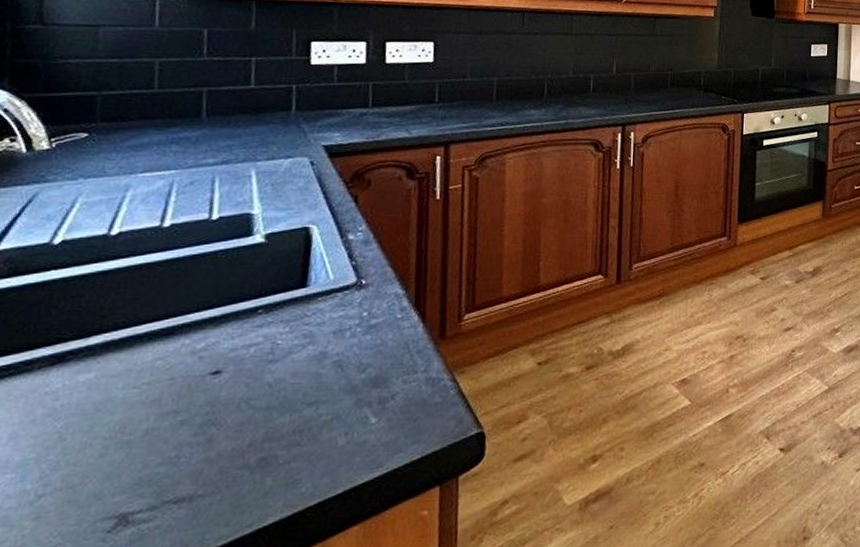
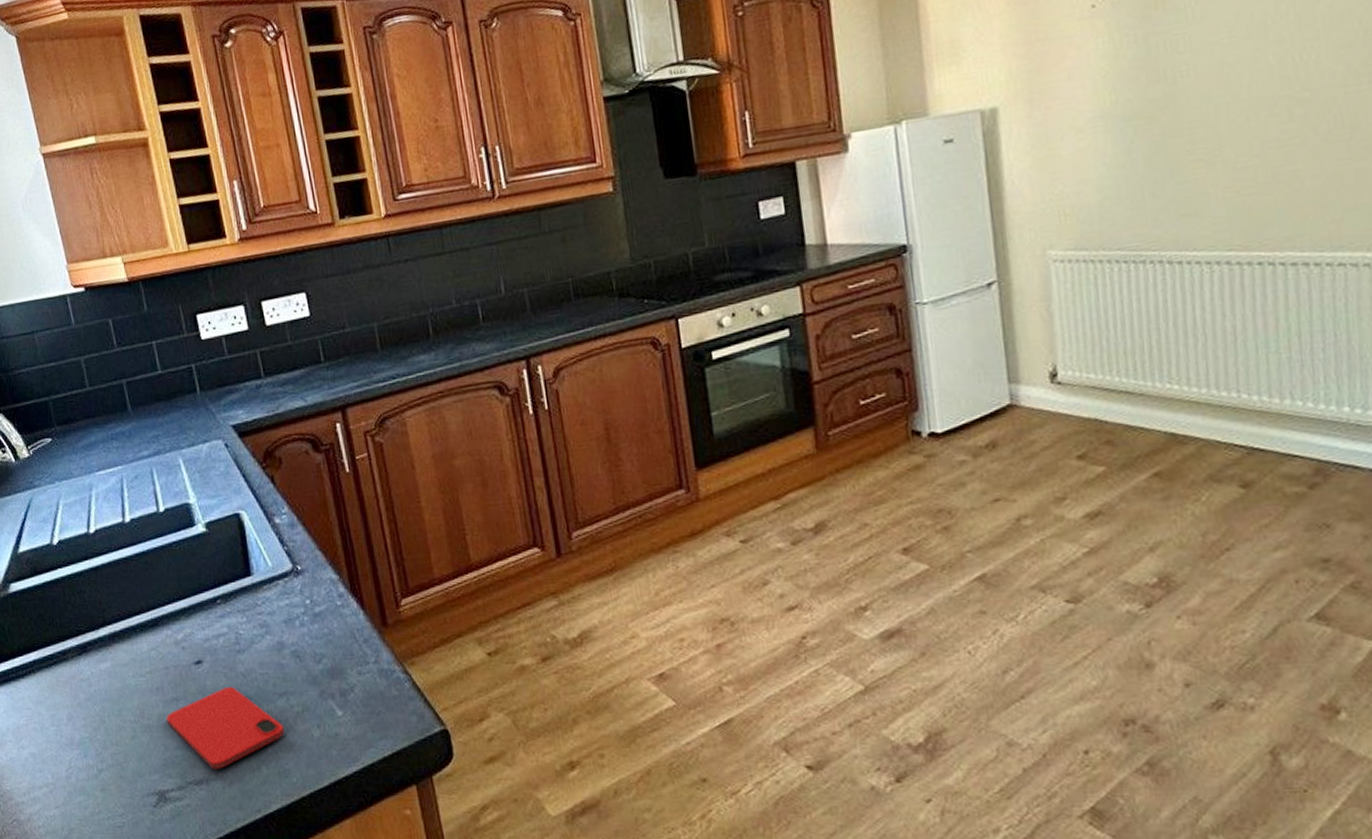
smartphone: none [154,396,305,485] -> present [166,686,284,769]

